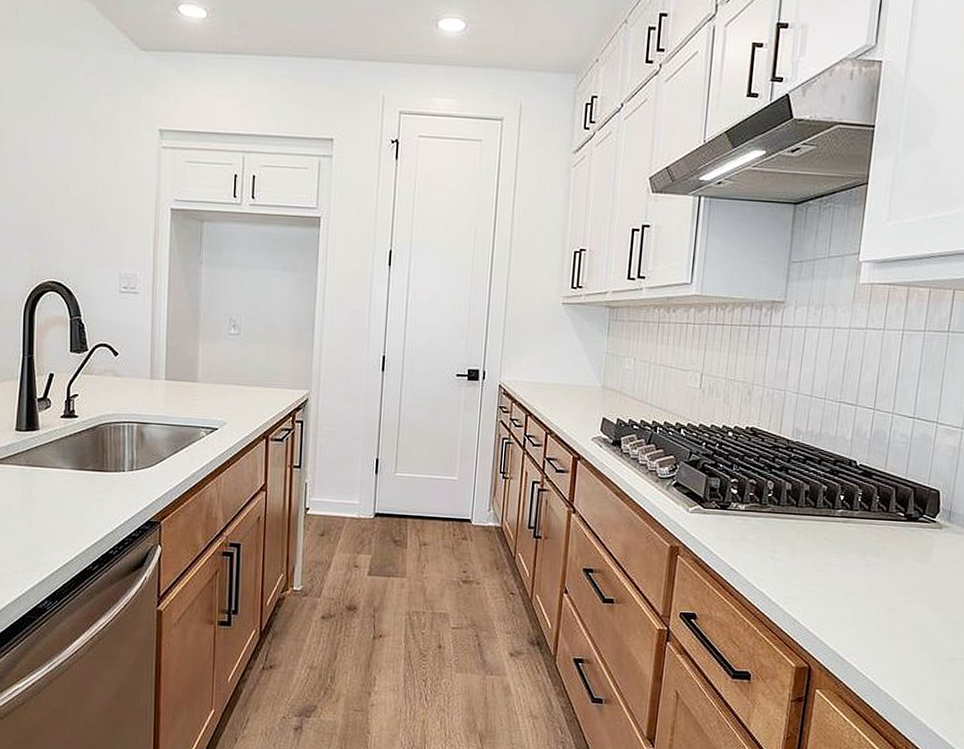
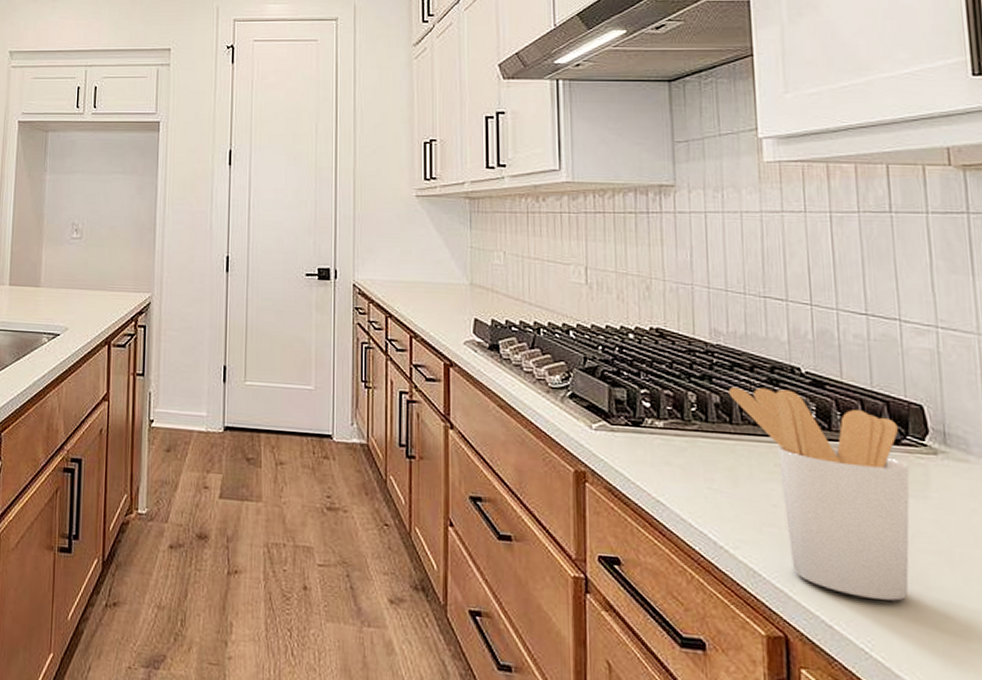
utensil holder: none [799,477,921,638] -> present [729,388,910,601]

